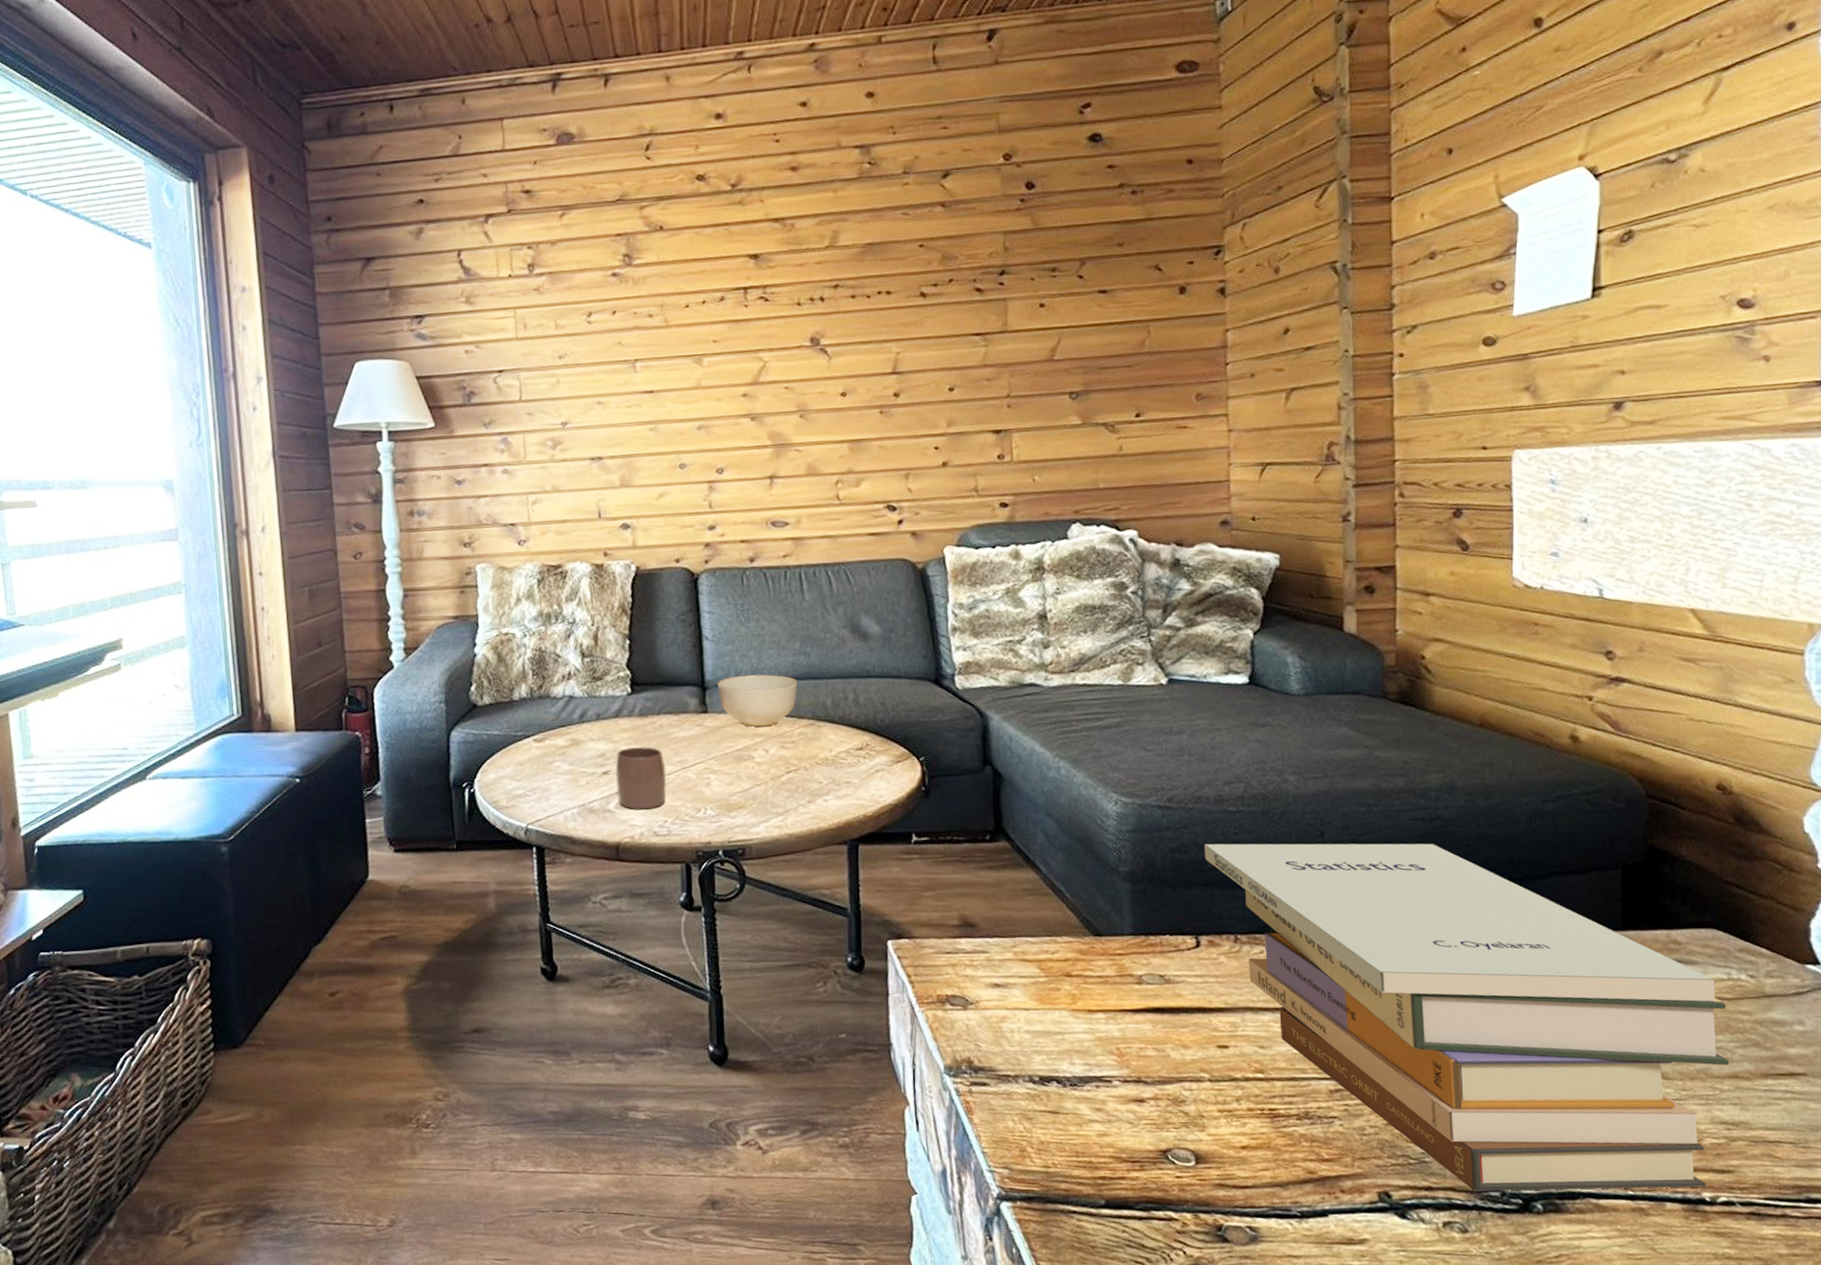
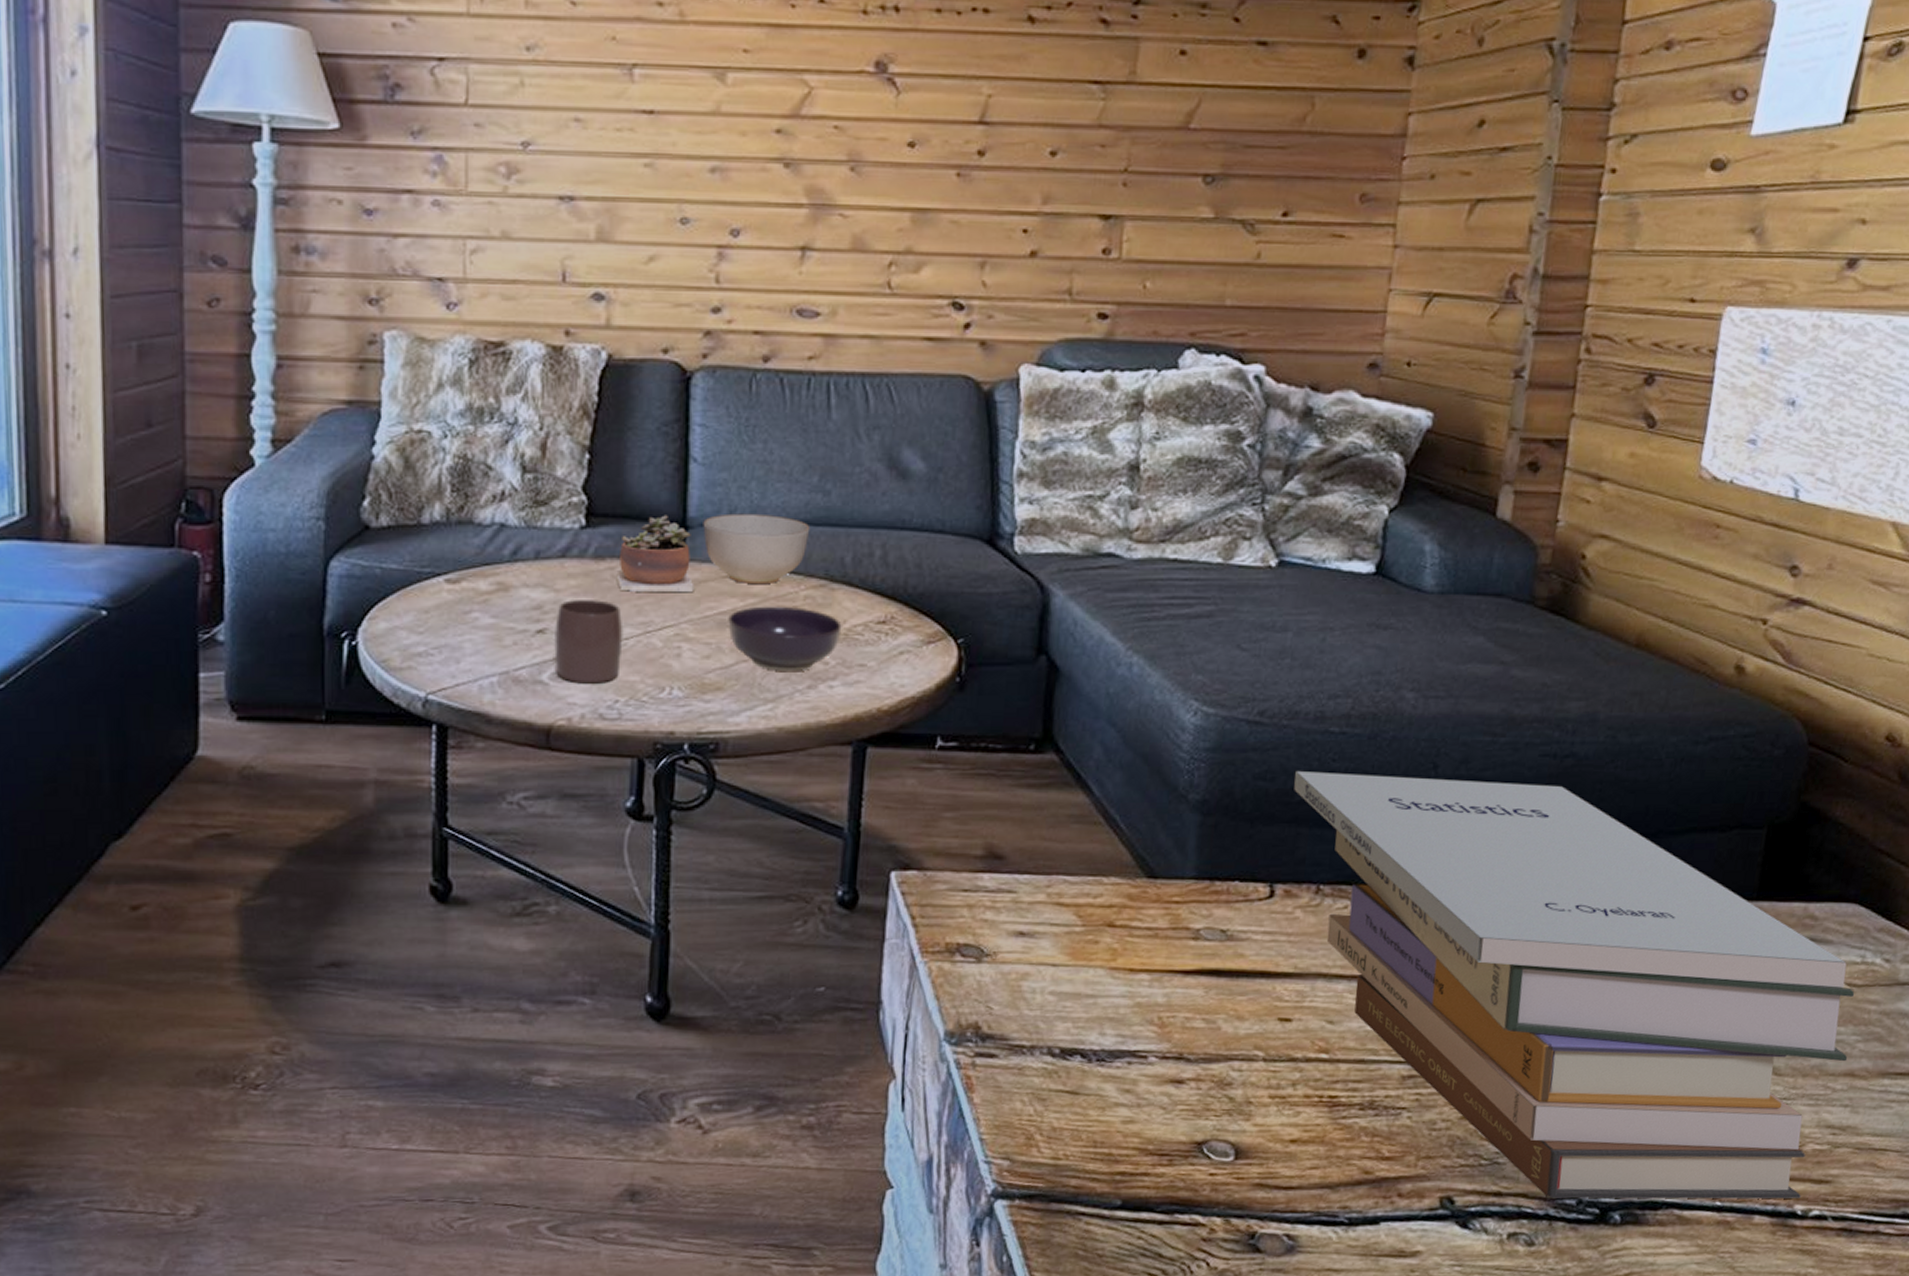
succulent plant: none [657,680,716,739] -> present [616,515,694,593]
bowl: none [743,741,830,791] -> present [728,606,842,671]

